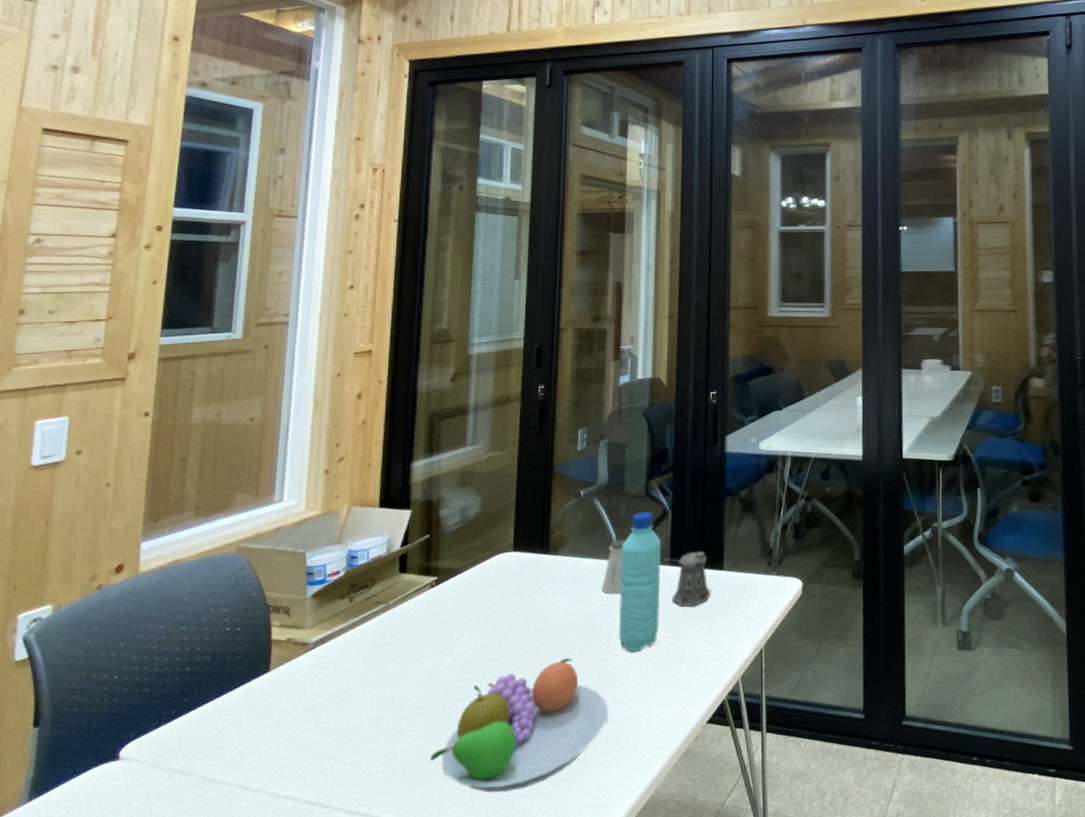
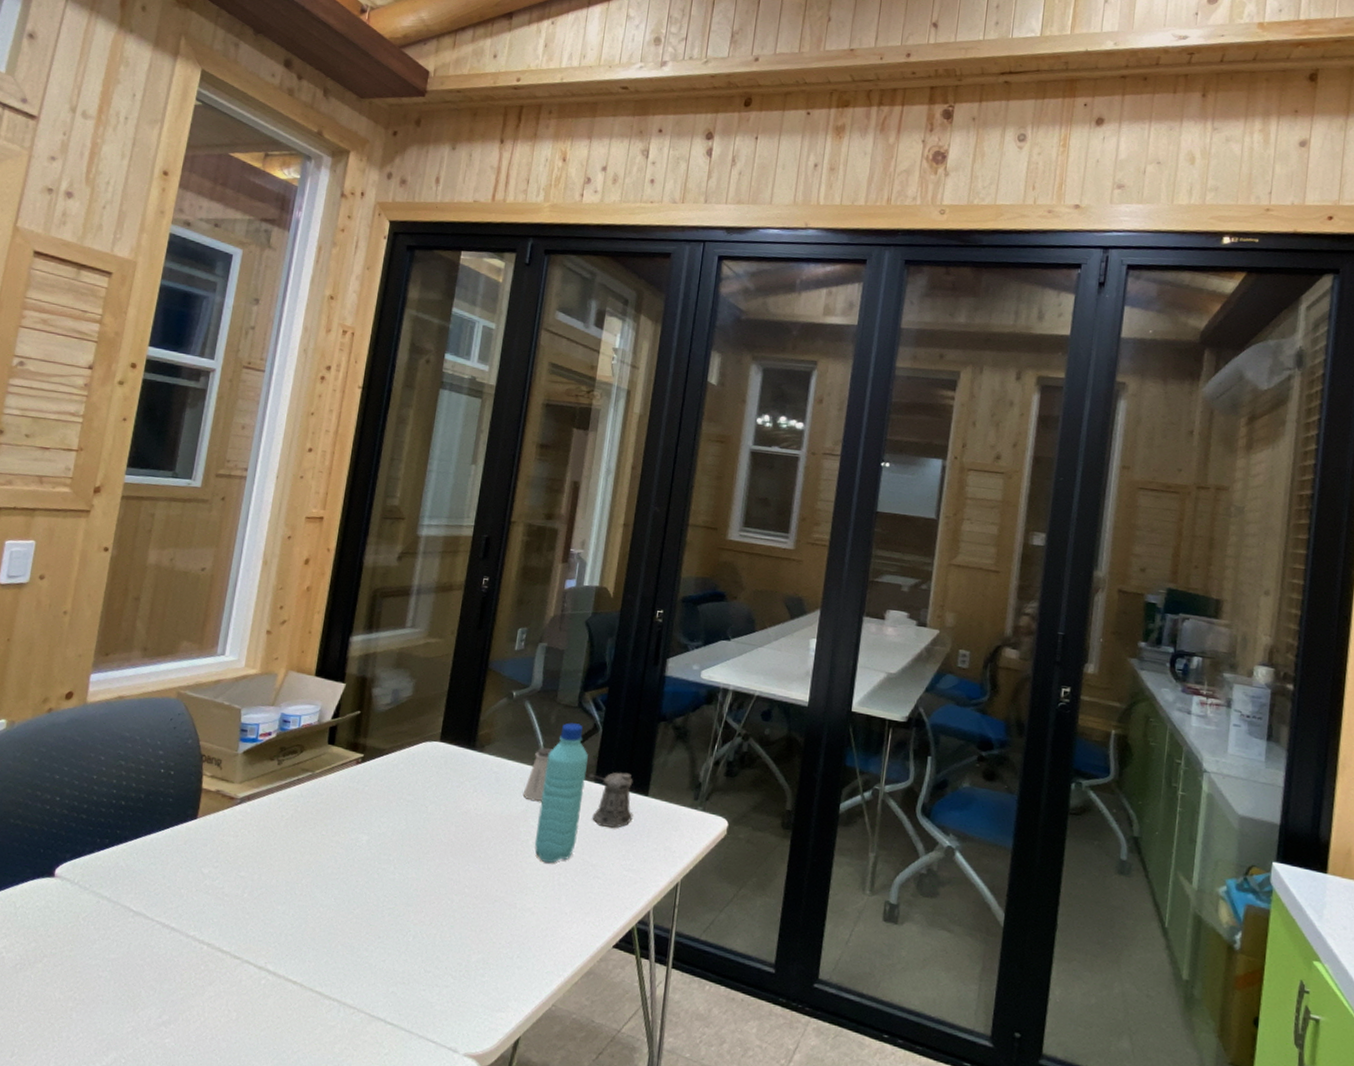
fruit bowl: present [429,658,609,793] -> none [338,857,517,978]

